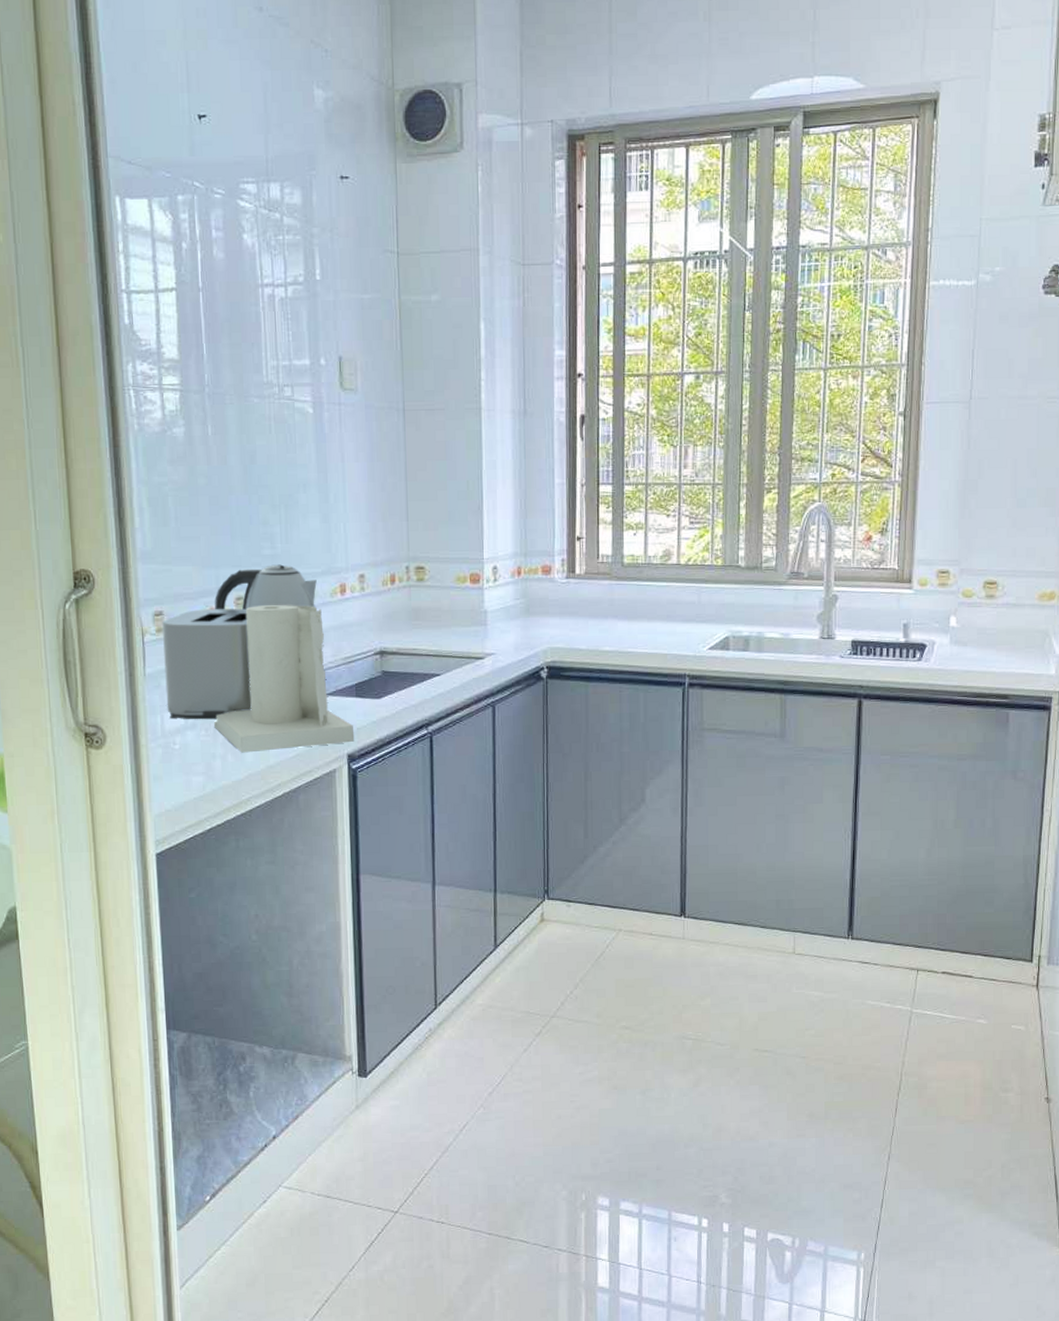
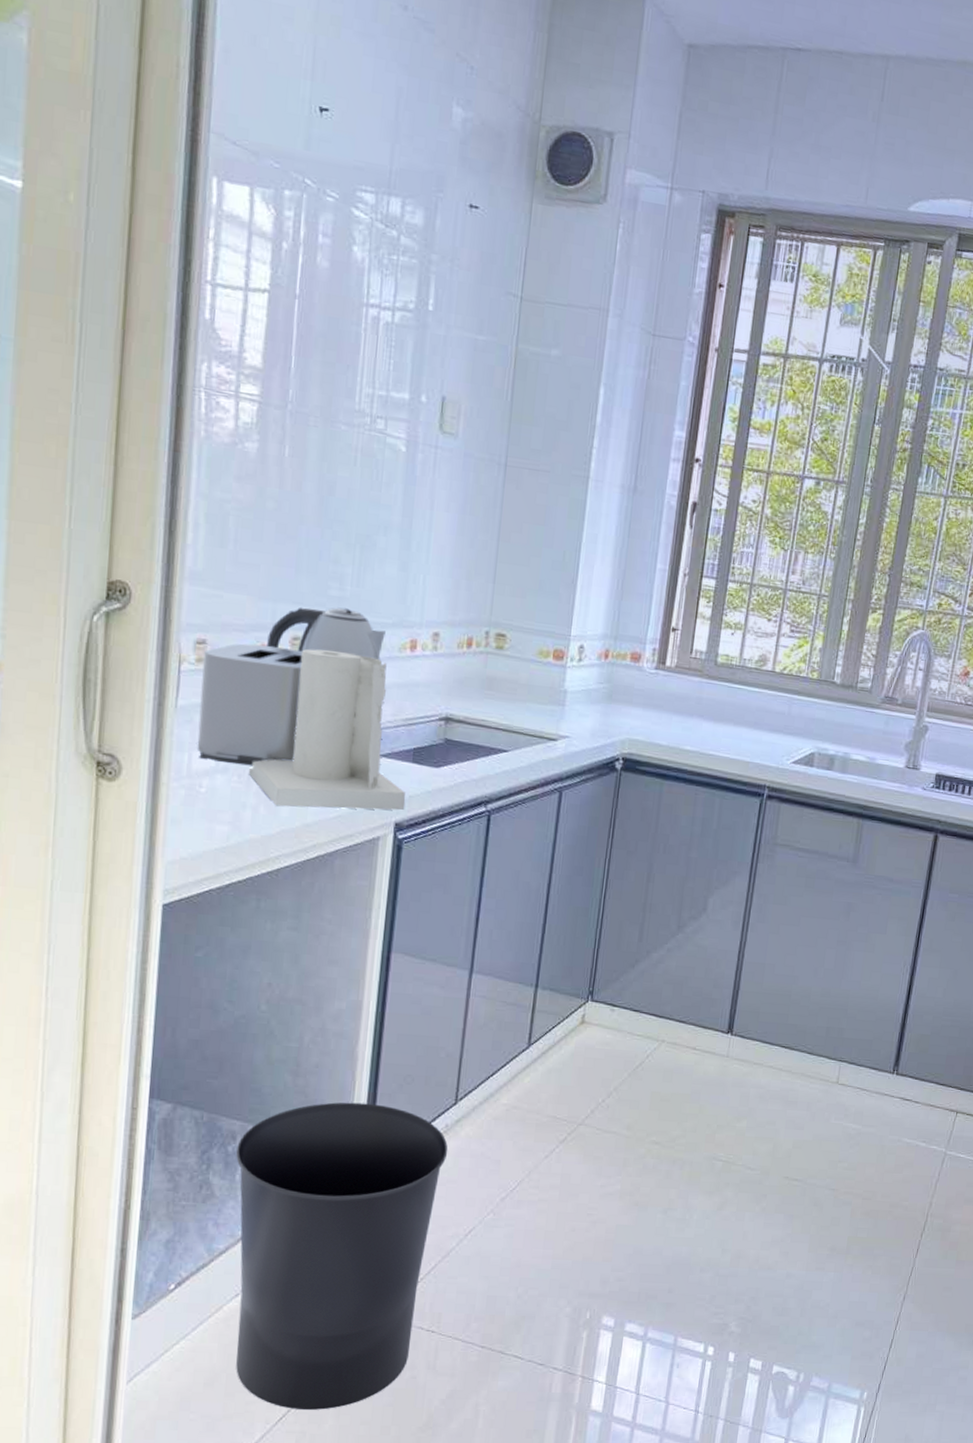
waste bin: none [247,1015,435,1303] -> present [236,1102,448,1410]

